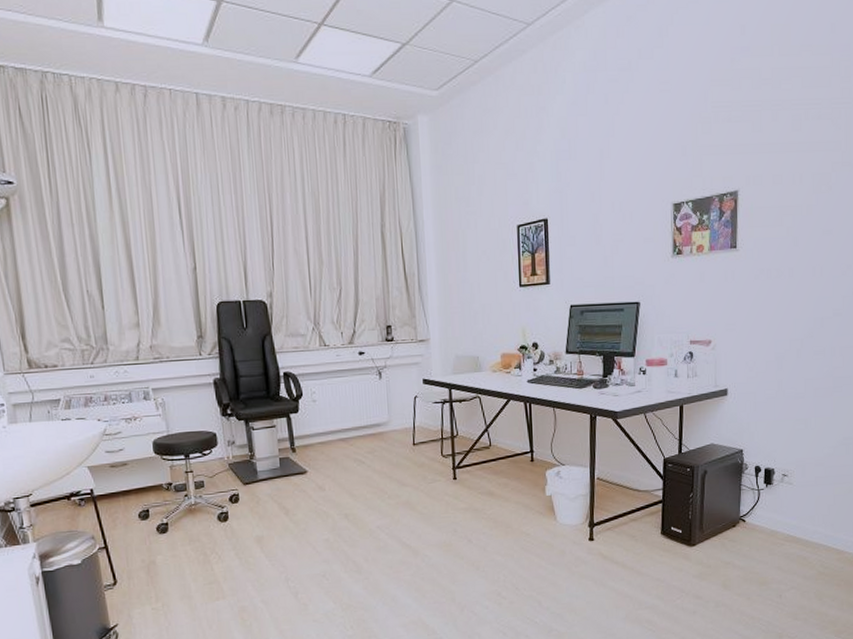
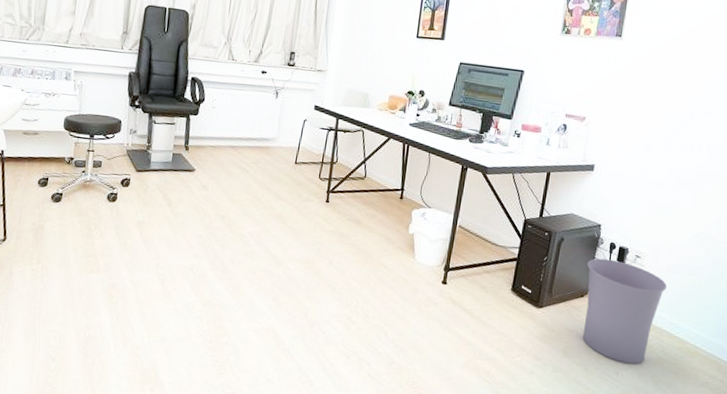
waste bin: none [735,483,818,585] -> present [582,258,667,364]

